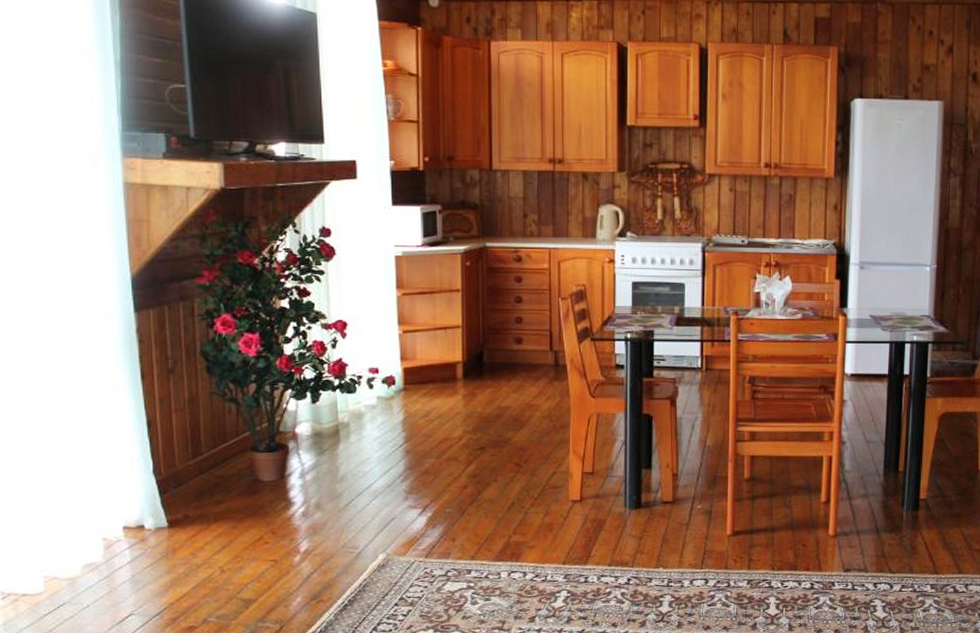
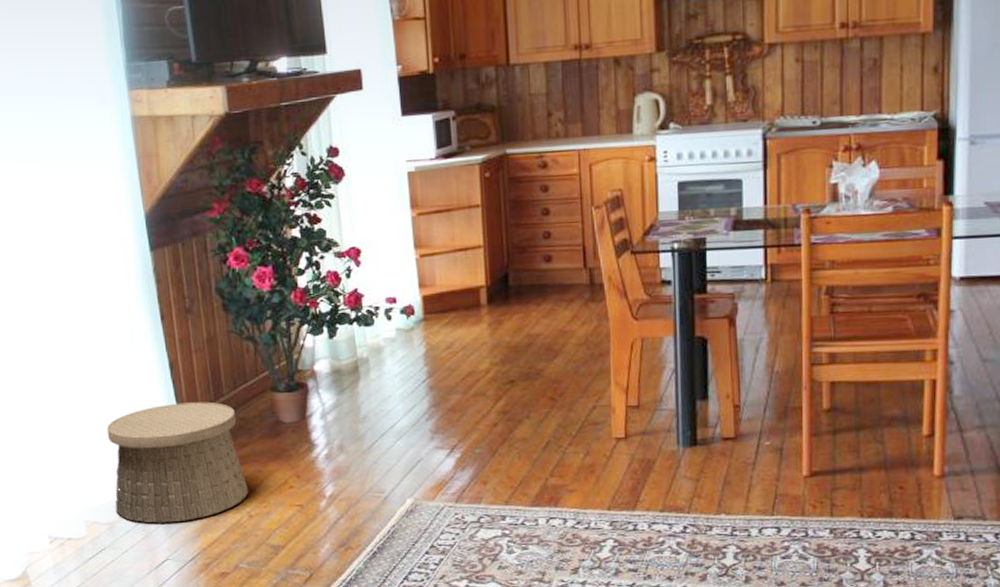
basket: none [74,459,222,579] -> present [106,402,249,524]

